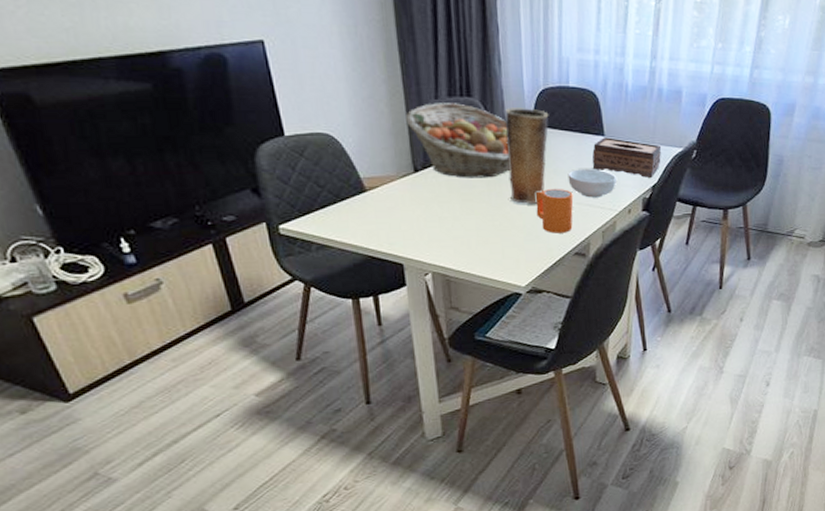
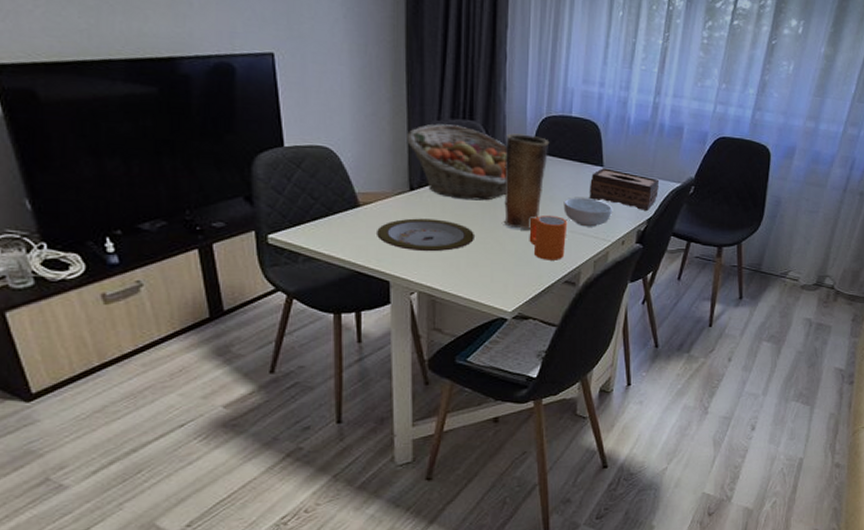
plate: none [386,199,482,233] -> present [377,218,474,252]

